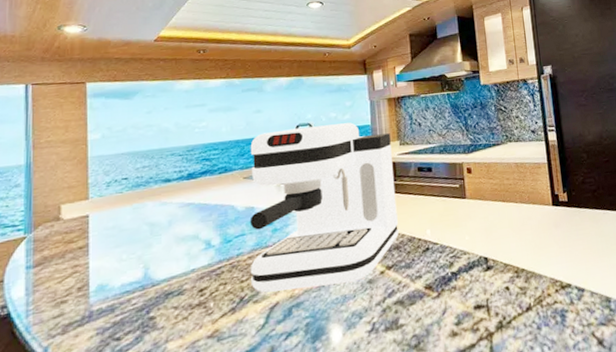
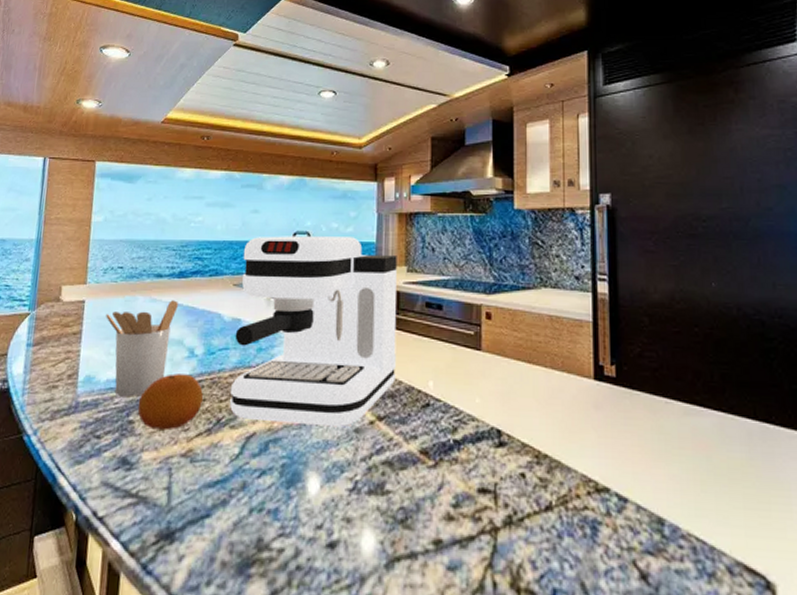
utensil holder: none [114,200,190,297] -> present [106,300,178,396]
fruit: none [158,264,225,321] -> present [137,374,204,431]

